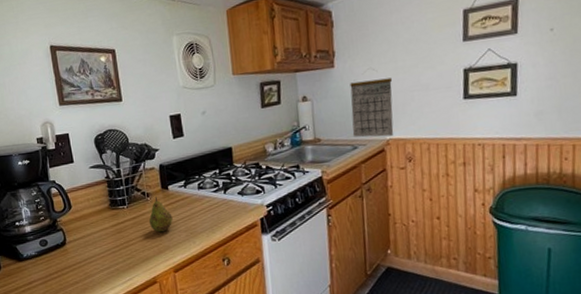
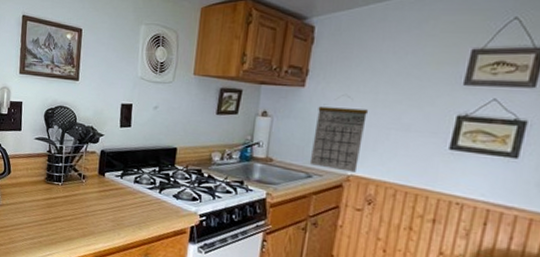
fruit: present [148,197,173,233] -> none [79,181,103,217]

